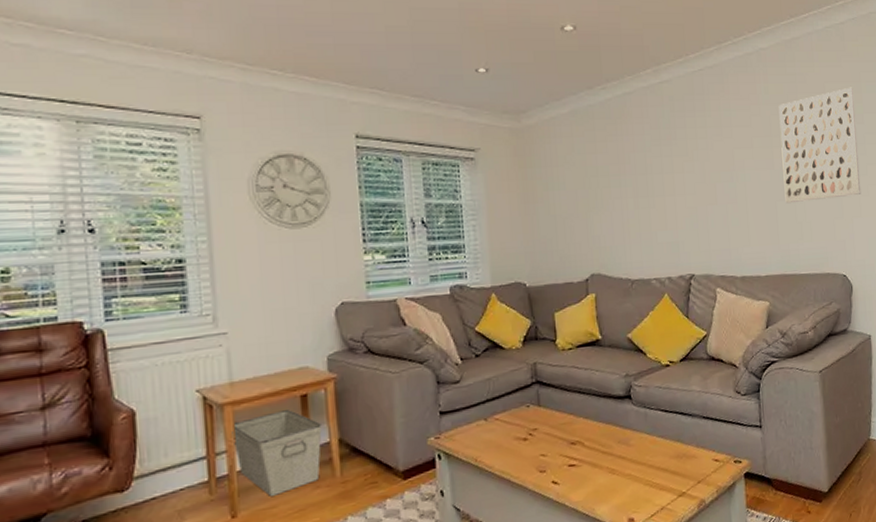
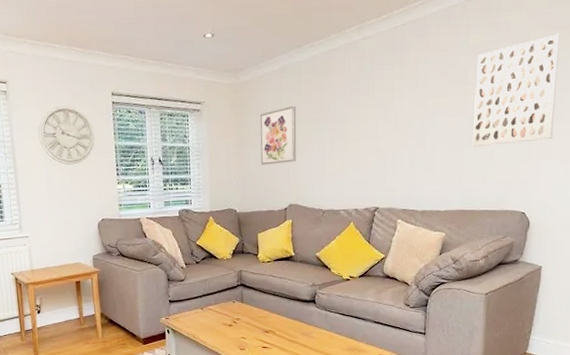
storage bin: present [231,410,322,496] -> none [33,291,90,345]
wall art: none [548,155,596,226] -> present [260,105,297,165]

